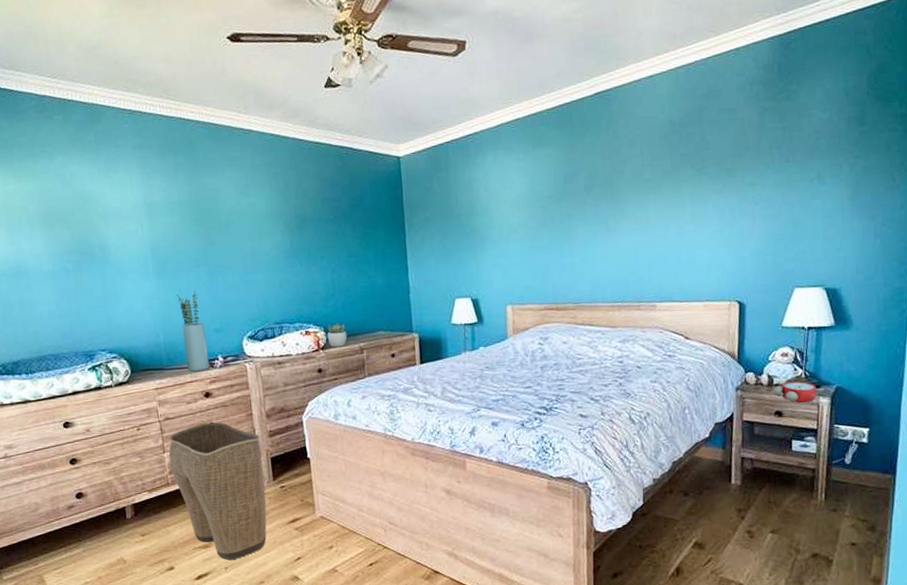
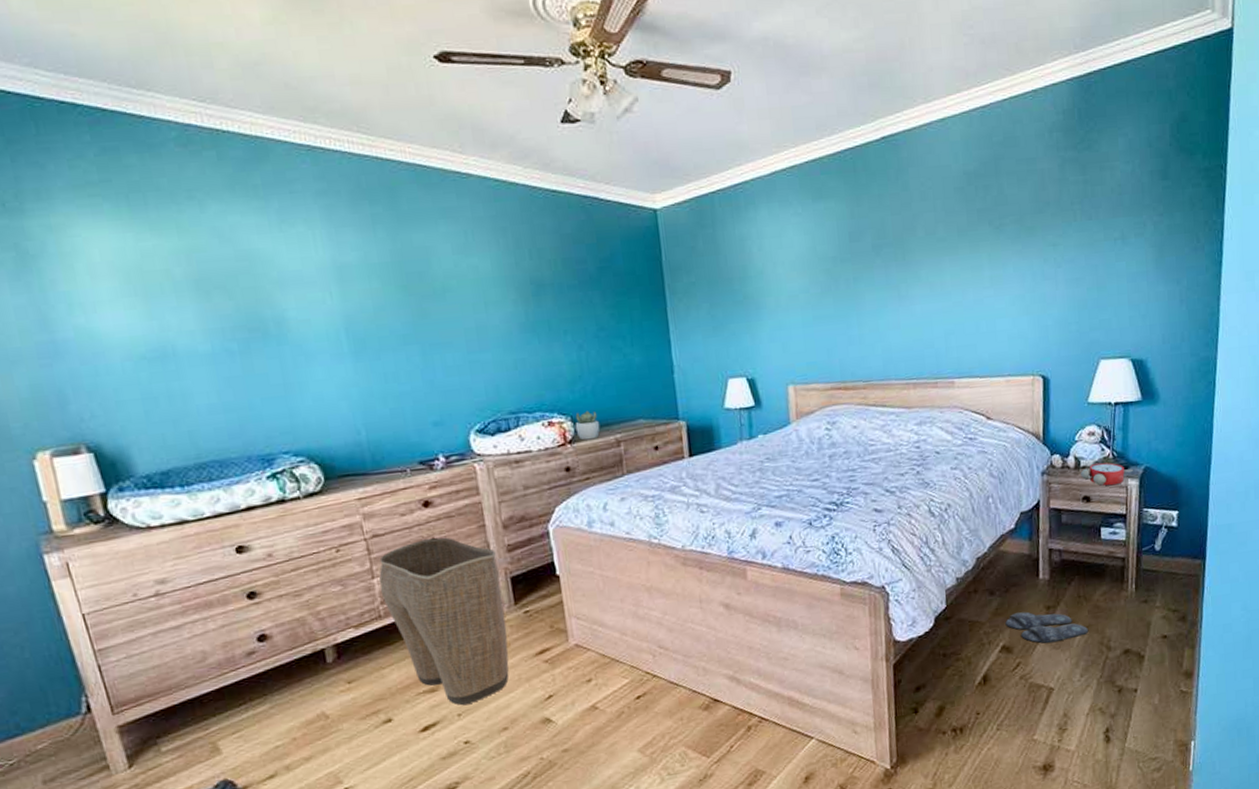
vase: present [177,291,210,372] -> none [381,375,428,477]
slippers: none [698,513,778,543] -> present [1005,611,1089,644]

